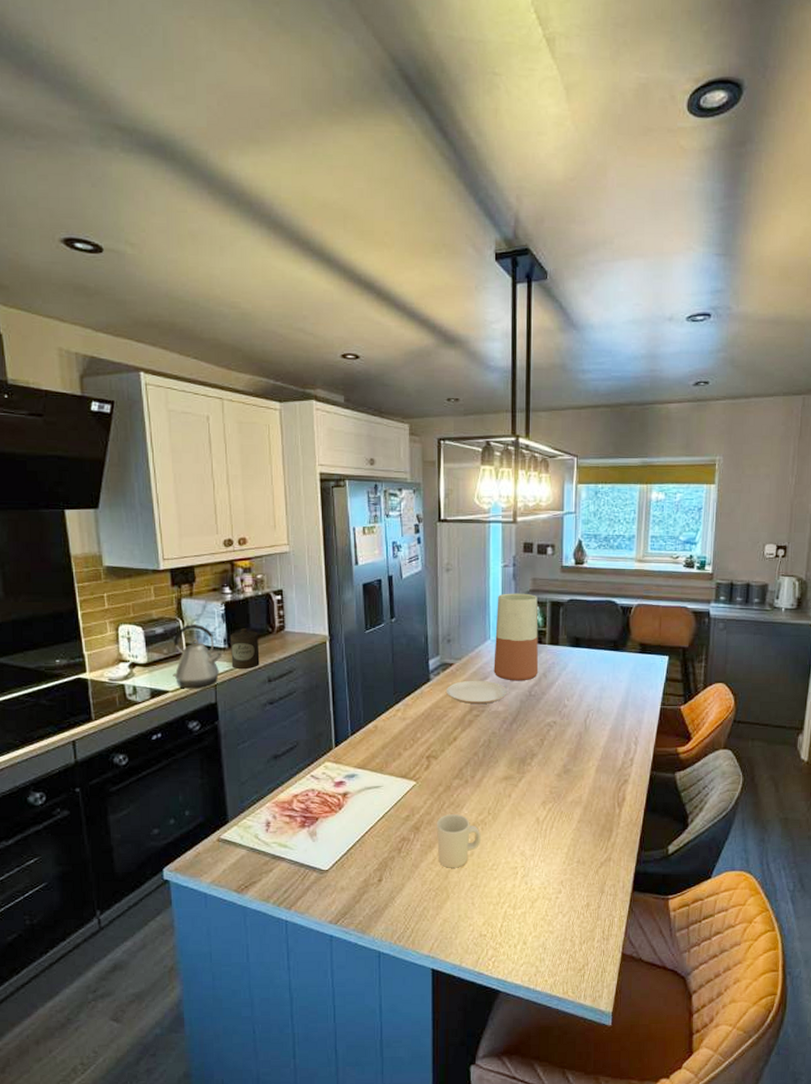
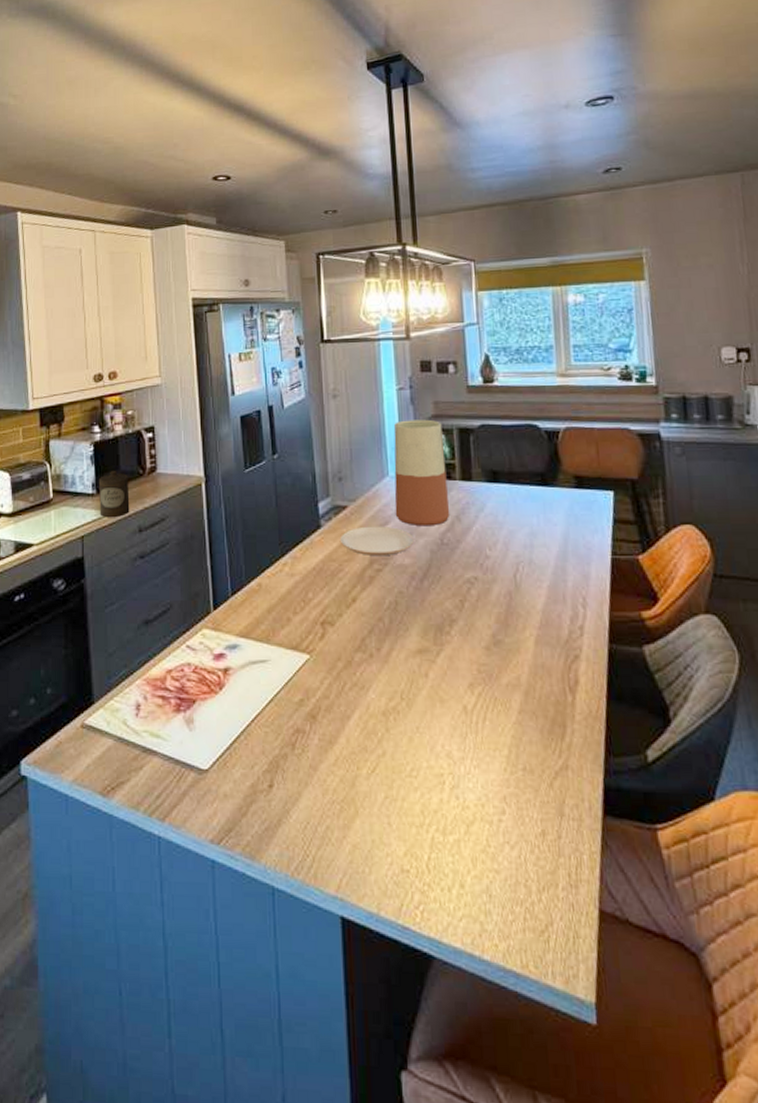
kettle: present [173,624,222,690] -> none [38,468,90,543]
mug: present [436,814,481,868] -> none [336,699,394,773]

